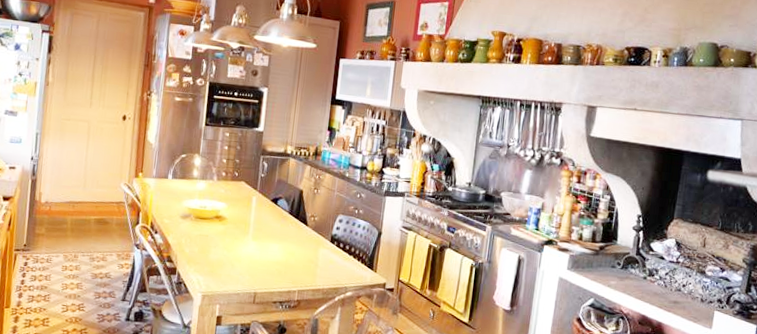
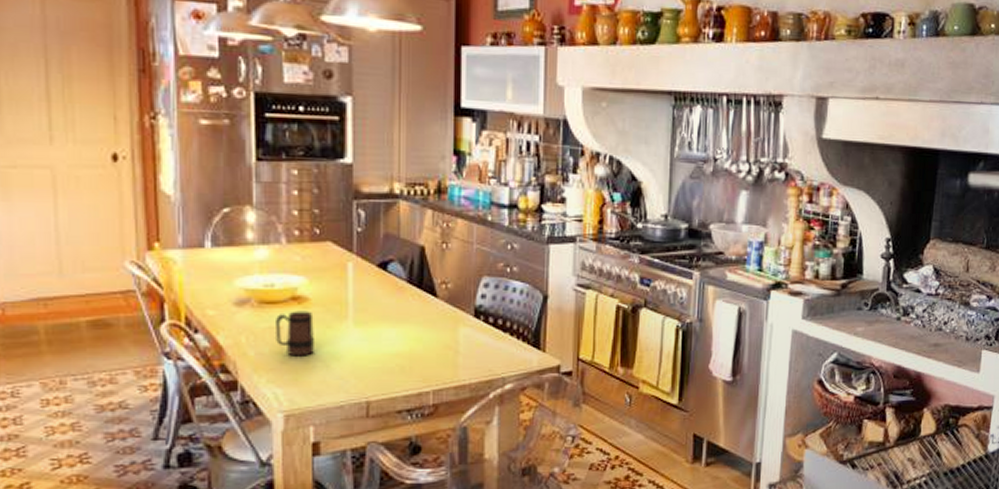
mug: none [203,225,228,257] -> present [276,311,316,357]

